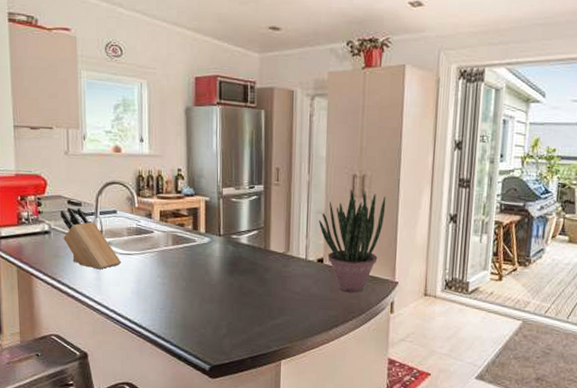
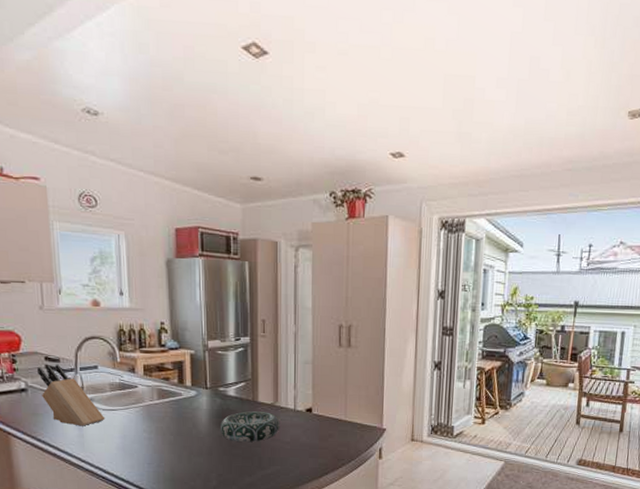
decorative bowl: none [231,259,291,291] -> present [220,411,280,443]
potted plant: present [319,188,386,293] -> none [307,339,372,441]

